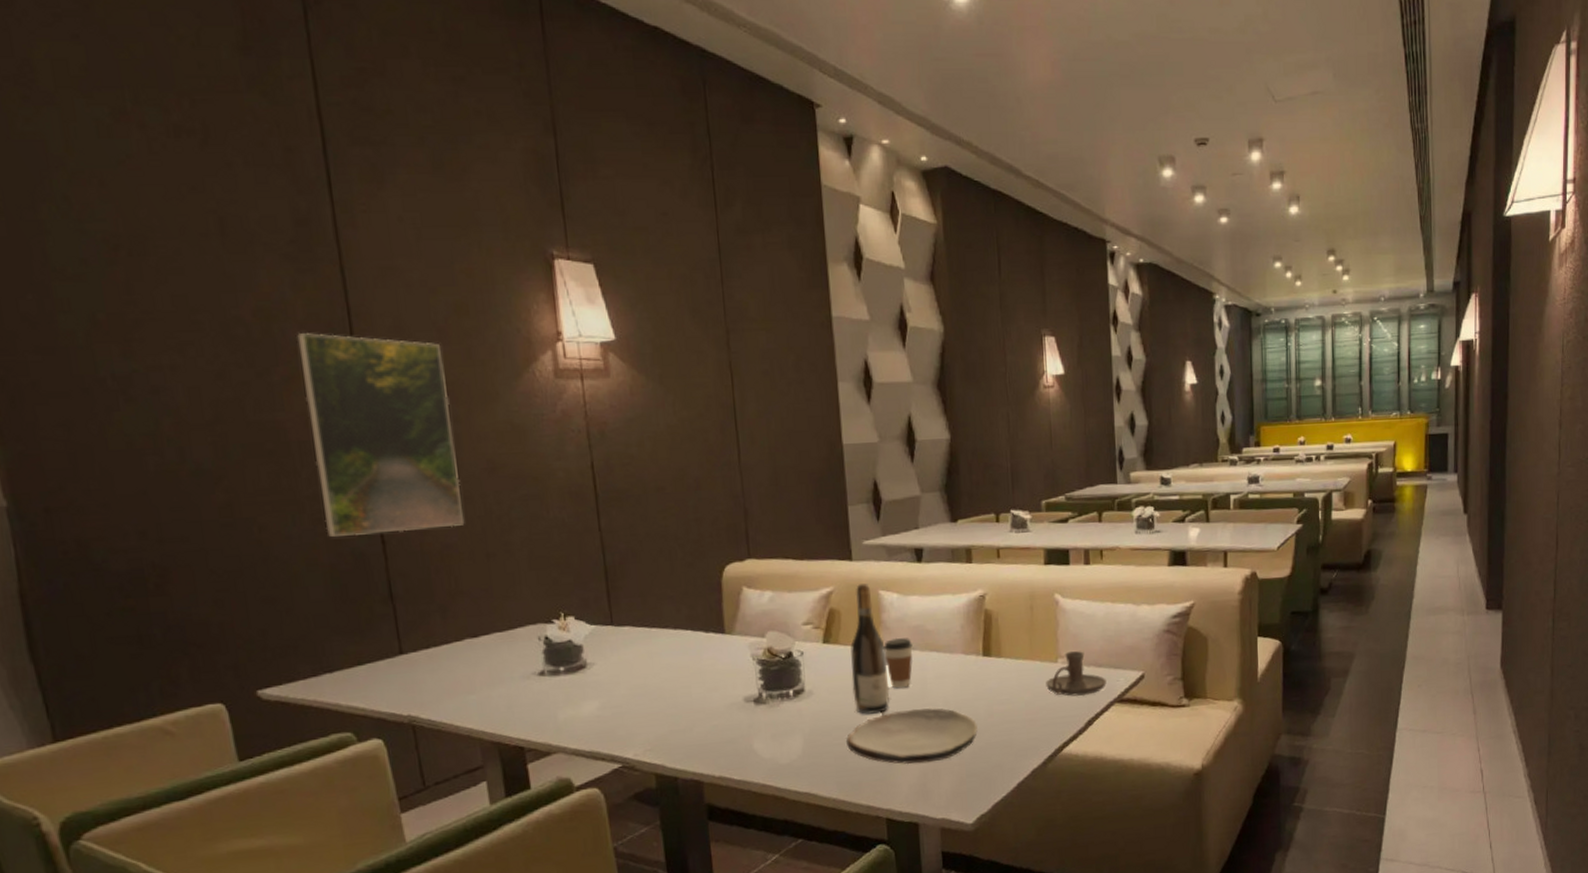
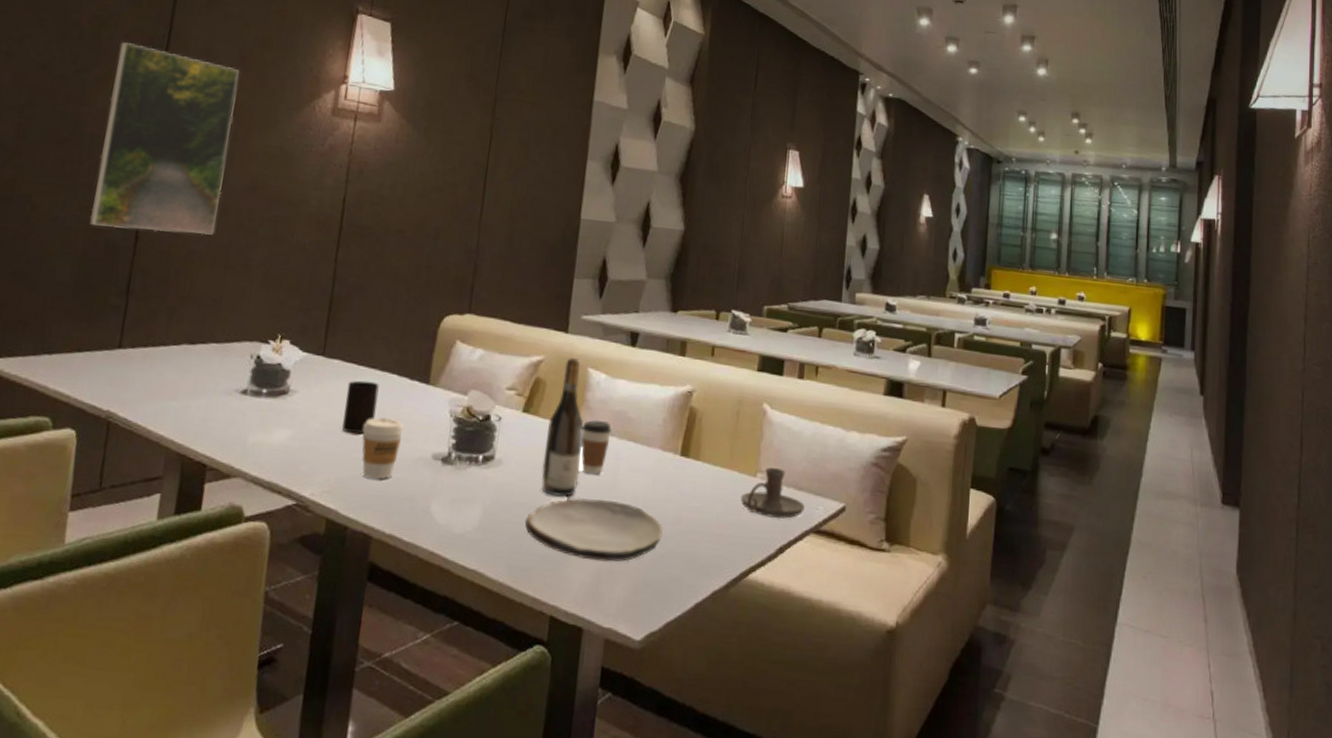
cup: none [643,641,679,694] -> present [342,380,379,434]
coffee cup: none [669,672,711,731] -> present [361,417,404,480]

